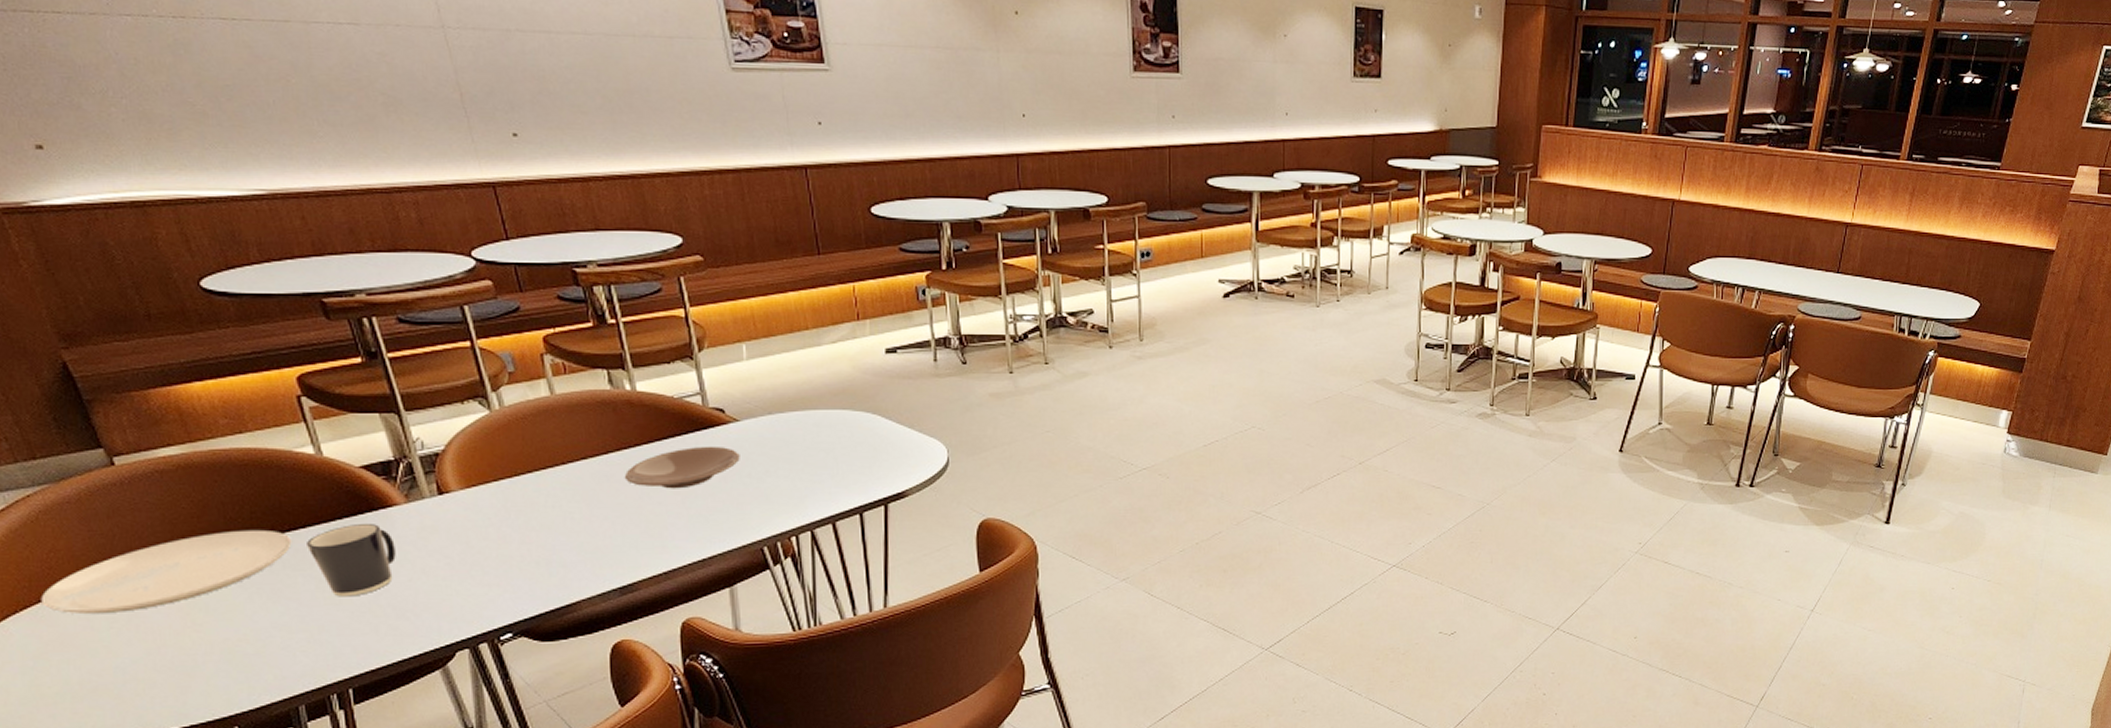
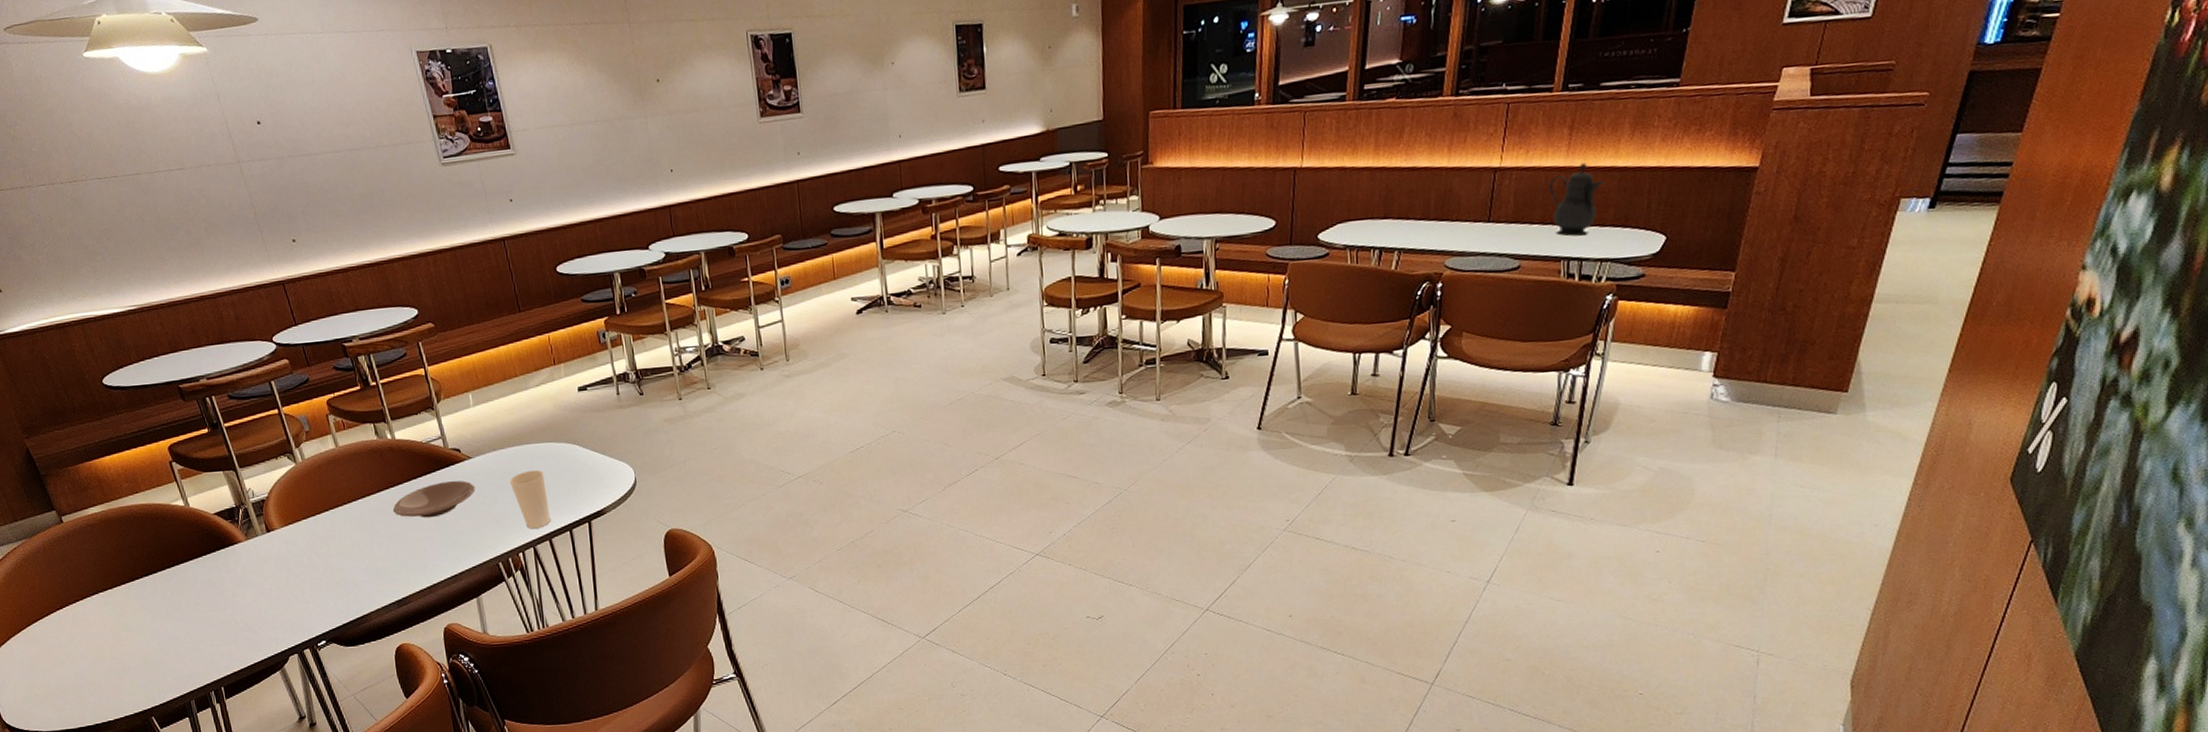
plate: present [41,529,292,615] -> none [28,566,176,635]
mug: present [307,523,396,597] -> none [185,557,243,616]
cup: none [786,440,837,509] -> present [509,469,551,529]
coffeepot: none [1890,228,1935,296] -> present [1549,163,1605,237]

